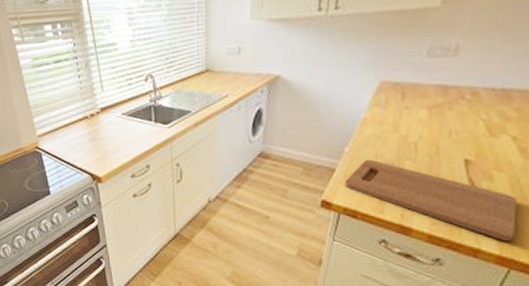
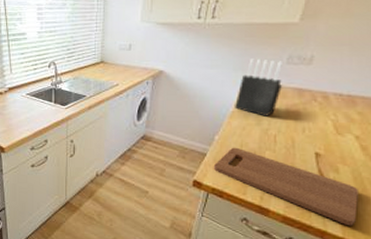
knife block: none [367,53,422,121] -> present [235,59,282,116]

